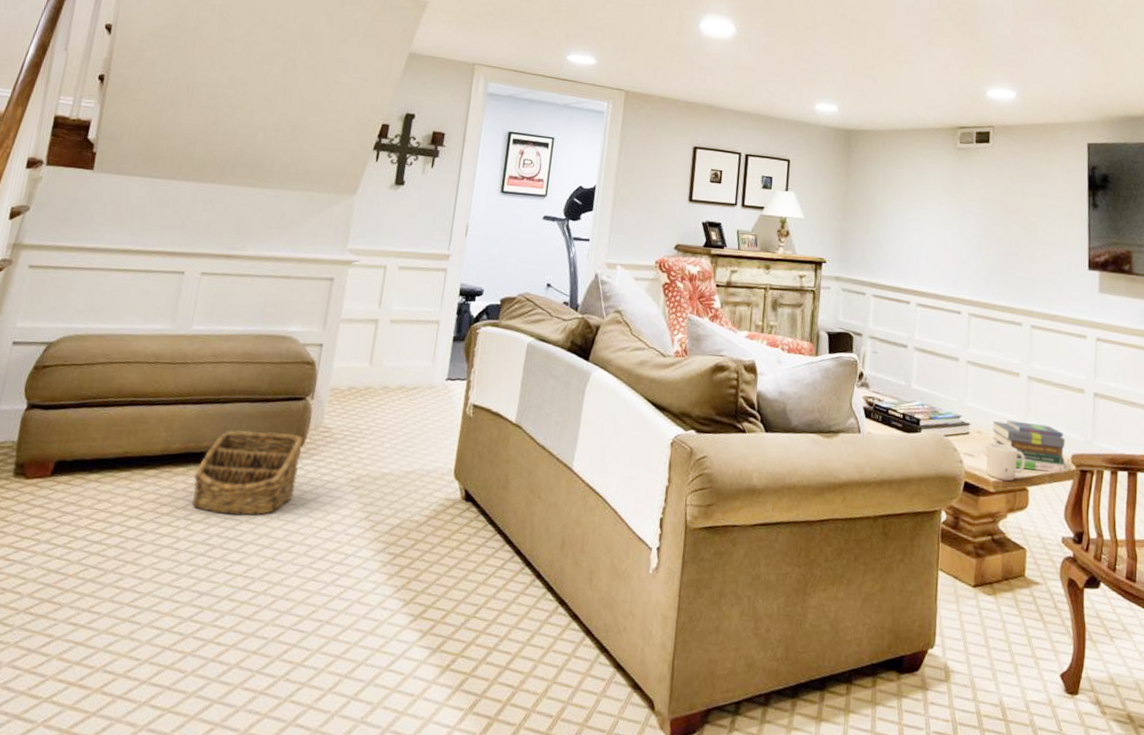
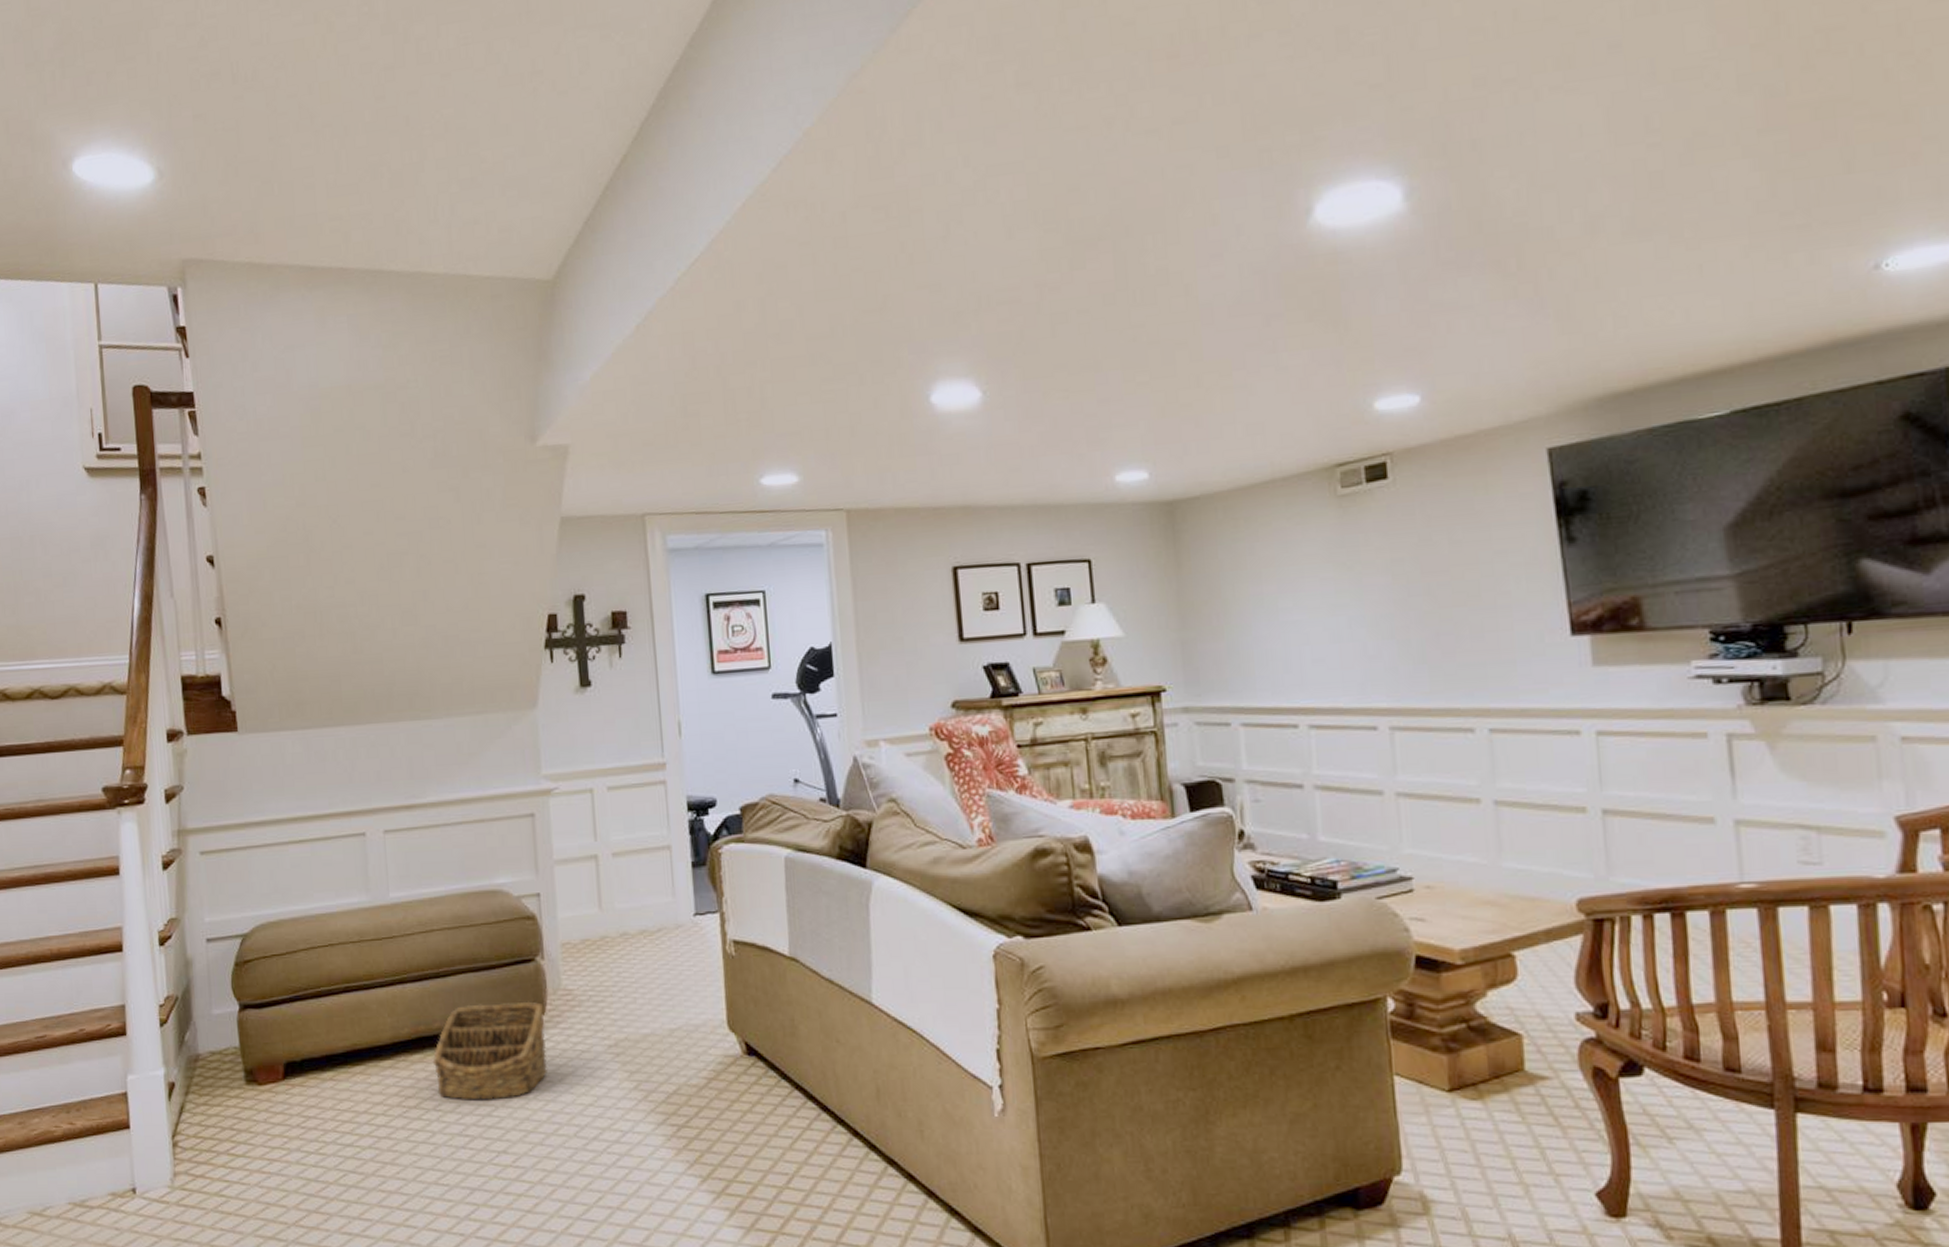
books: present [985,420,1065,473] -> none [1440,864,1569,929]
mug: present [986,442,1026,481] -> none [1444,898,1506,947]

